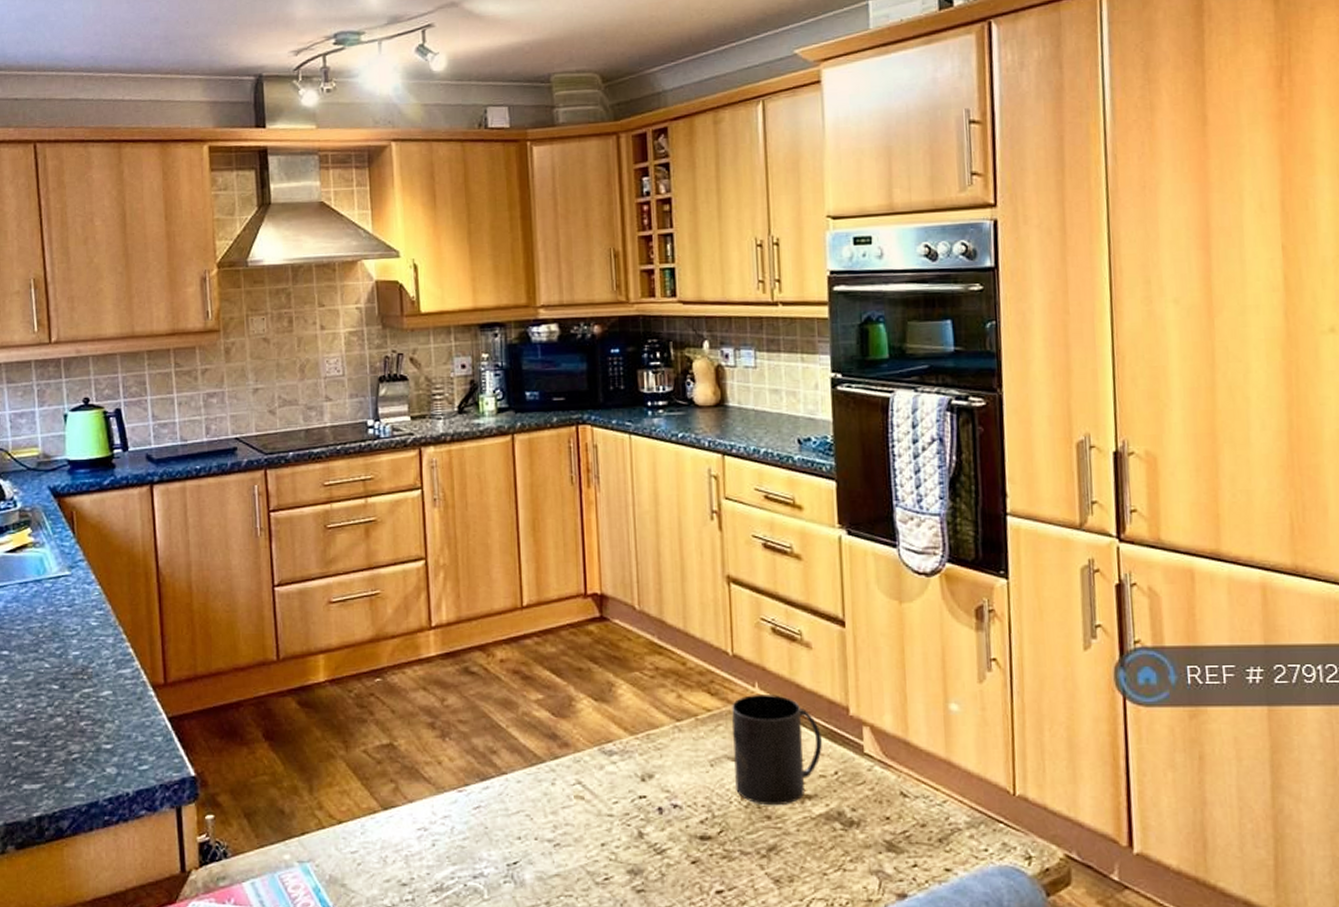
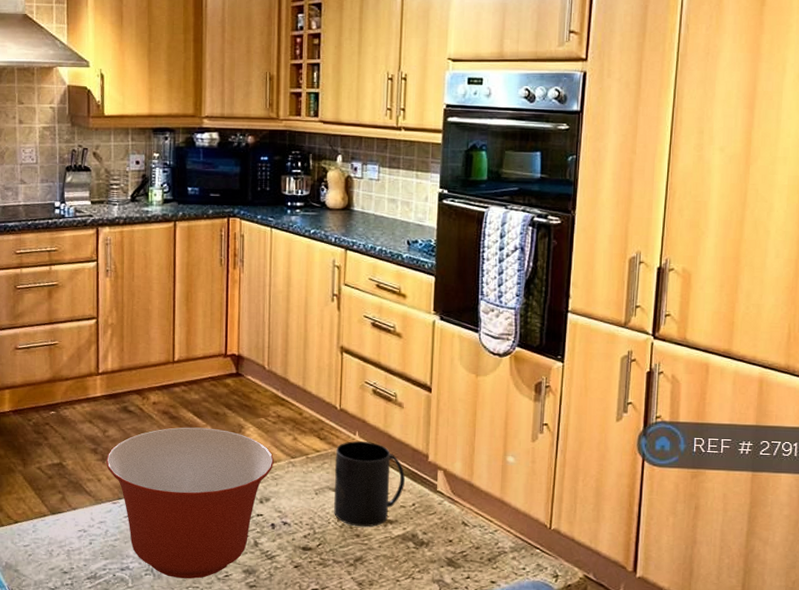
mixing bowl: none [446,688,656,886] -> present [105,427,275,579]

